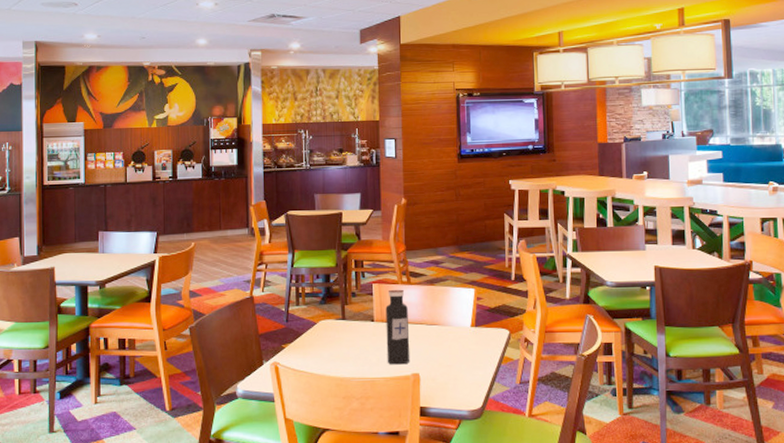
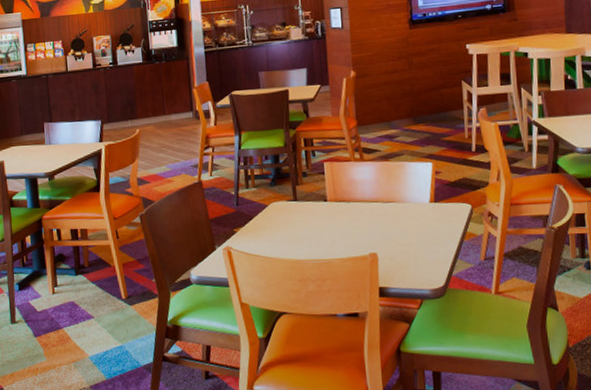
water bottle: present [385,289,410,365] -> none [338,166,367,245]

